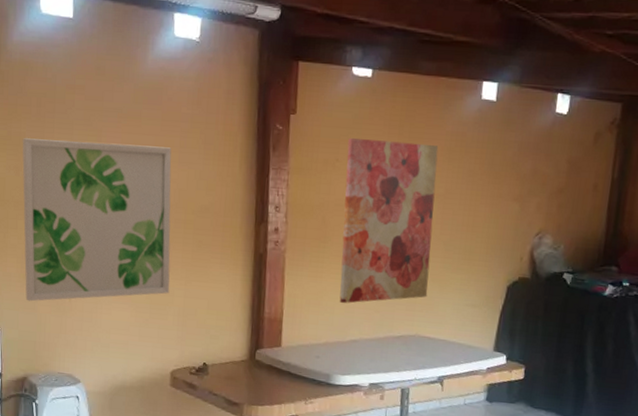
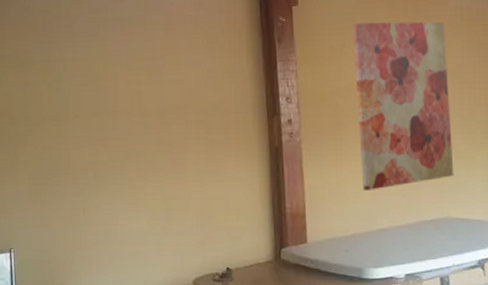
wall art: present [22,138,172,302] -> none [29,50,186,219]

